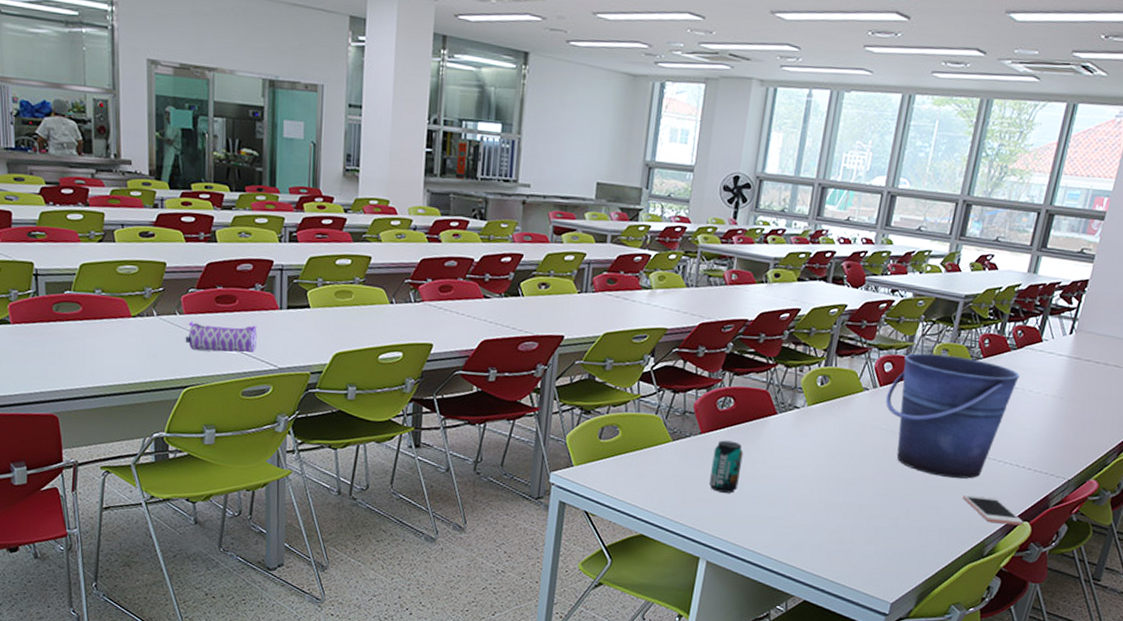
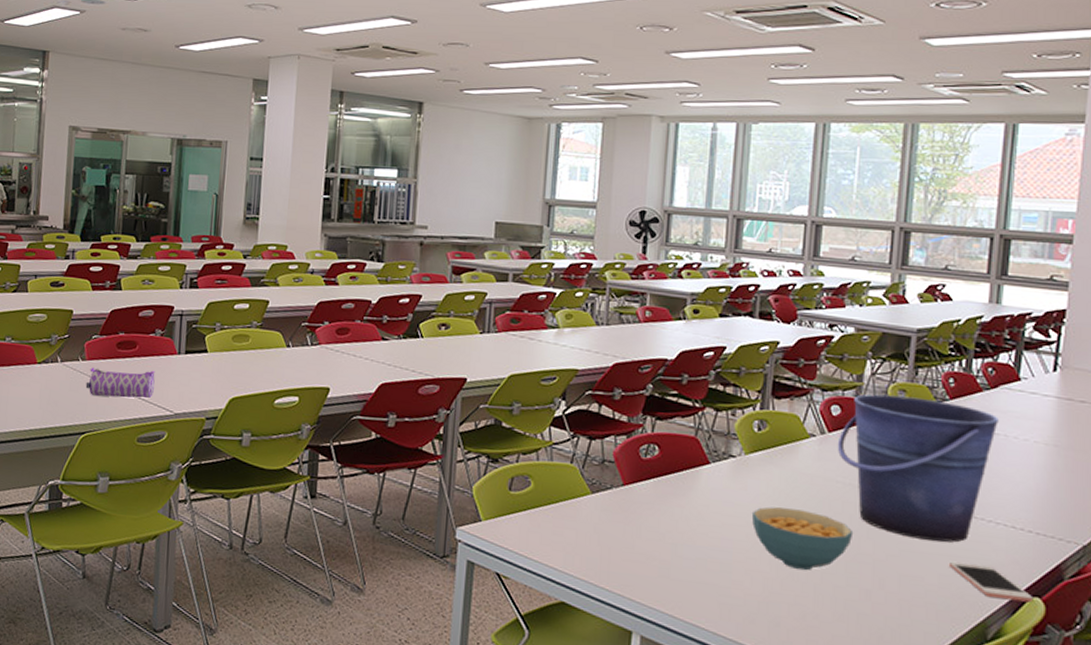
beverage can: present [708,440,744,493] -> none [636,493,674,555]
cereal bowl: none [808,451,890,504] -> present [751,507,854,571]

